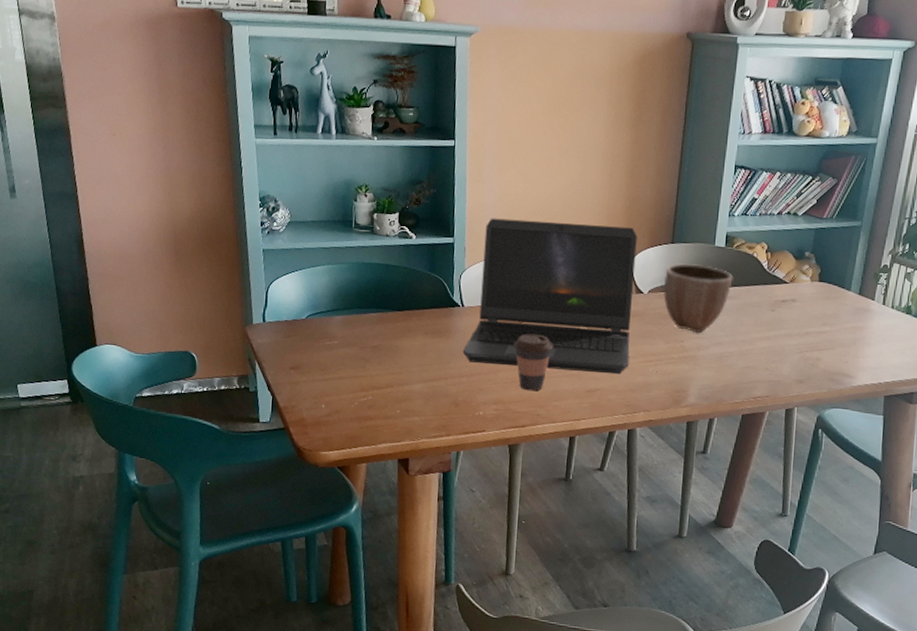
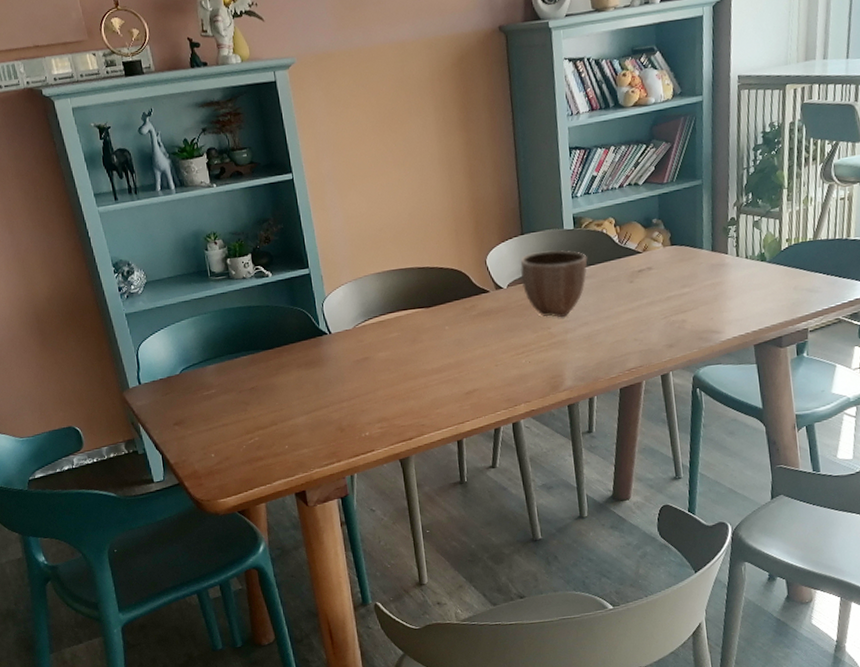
laptop computer: present [462,218,637,375] -> none [338,226,502,386]
coffee cup: present [513,334,553,391] -> none [386,347,425,404]

